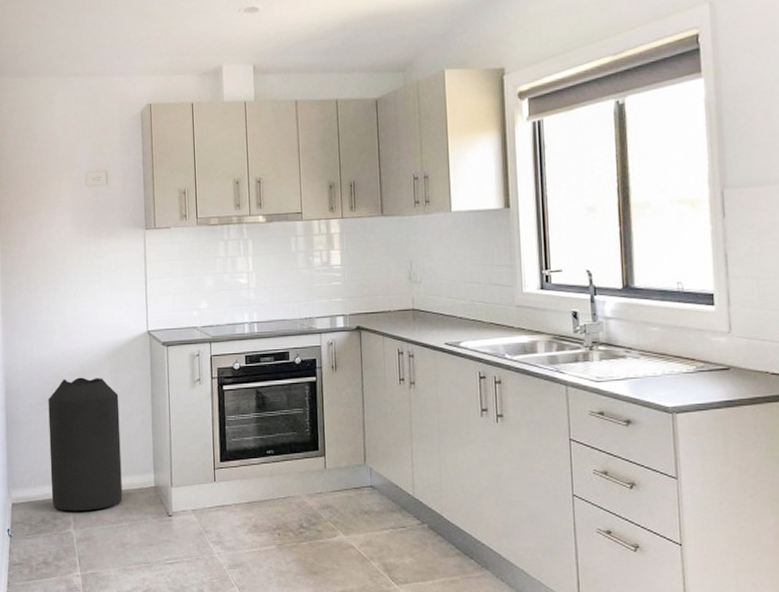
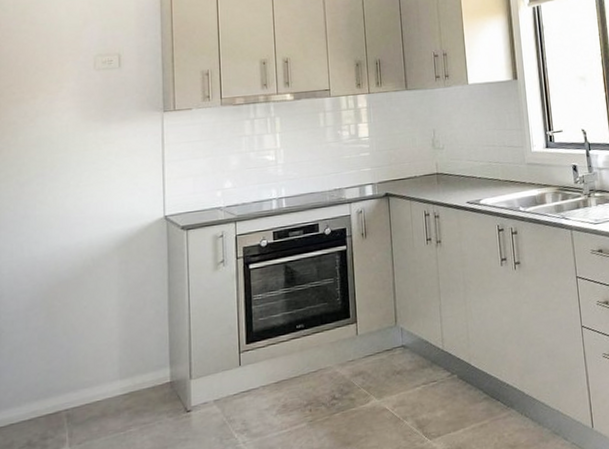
trash can: present [48,377,123,512] -> none [40,271,132,428]

